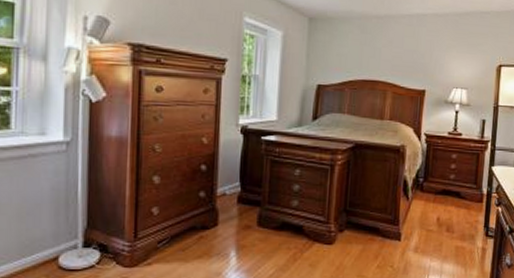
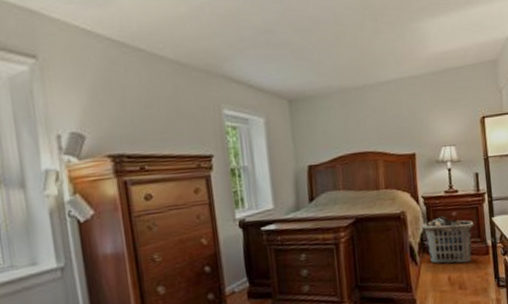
clothes hamper: none [419,155,473,207] -> present [421,215,474,264]

